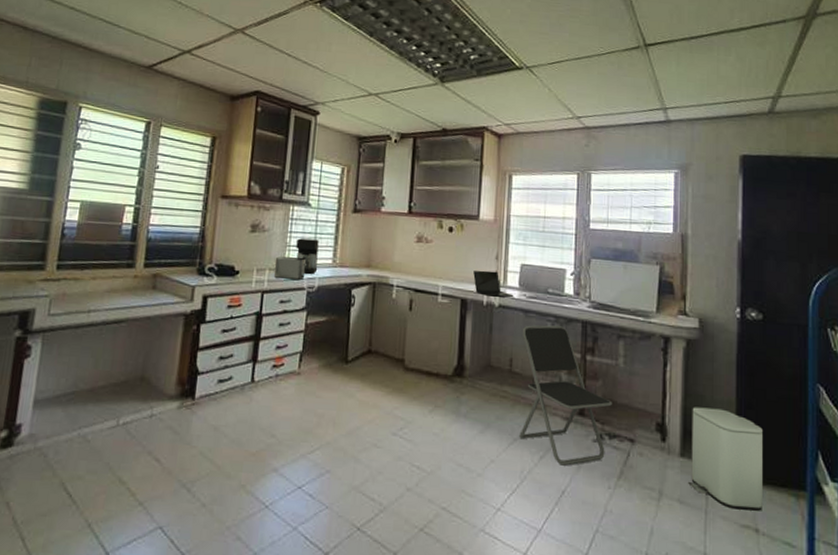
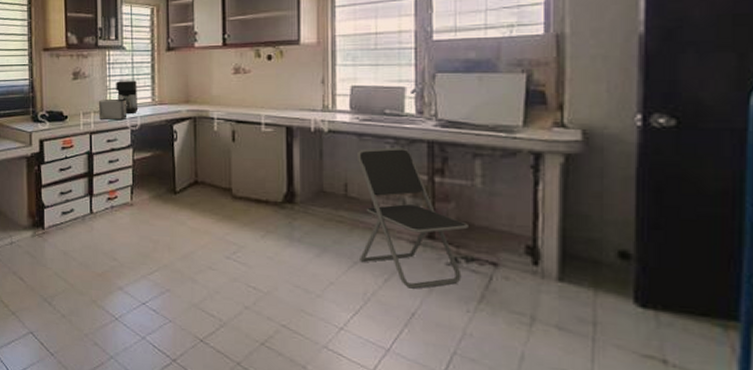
laptop: present [473,270,514,298] -> none [298,96,345,122]
pedal bin: present [688,407,764,511] -> none [569,228,676,341]

